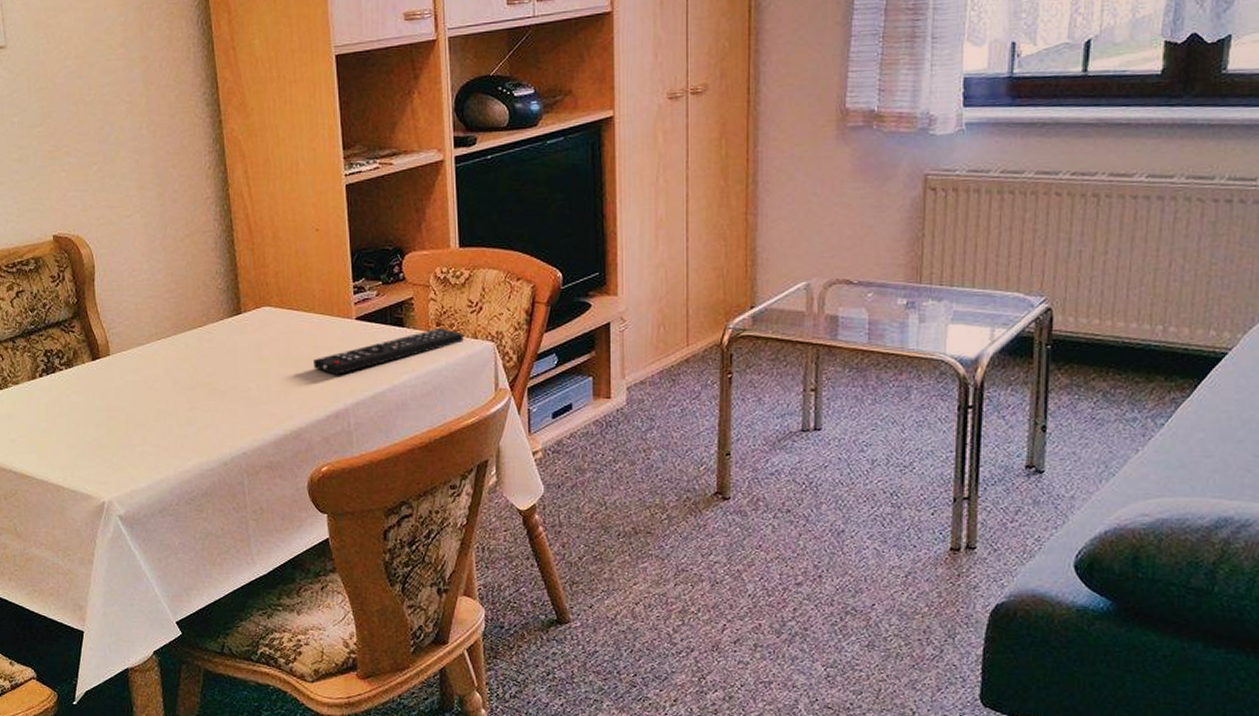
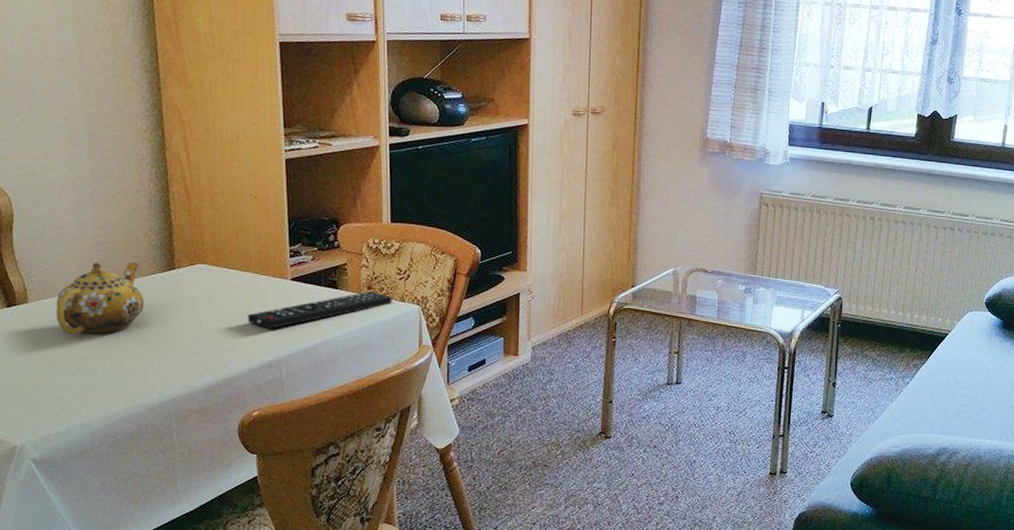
teapot: none [134,308,214,387] -> present [56,262,144,335]

